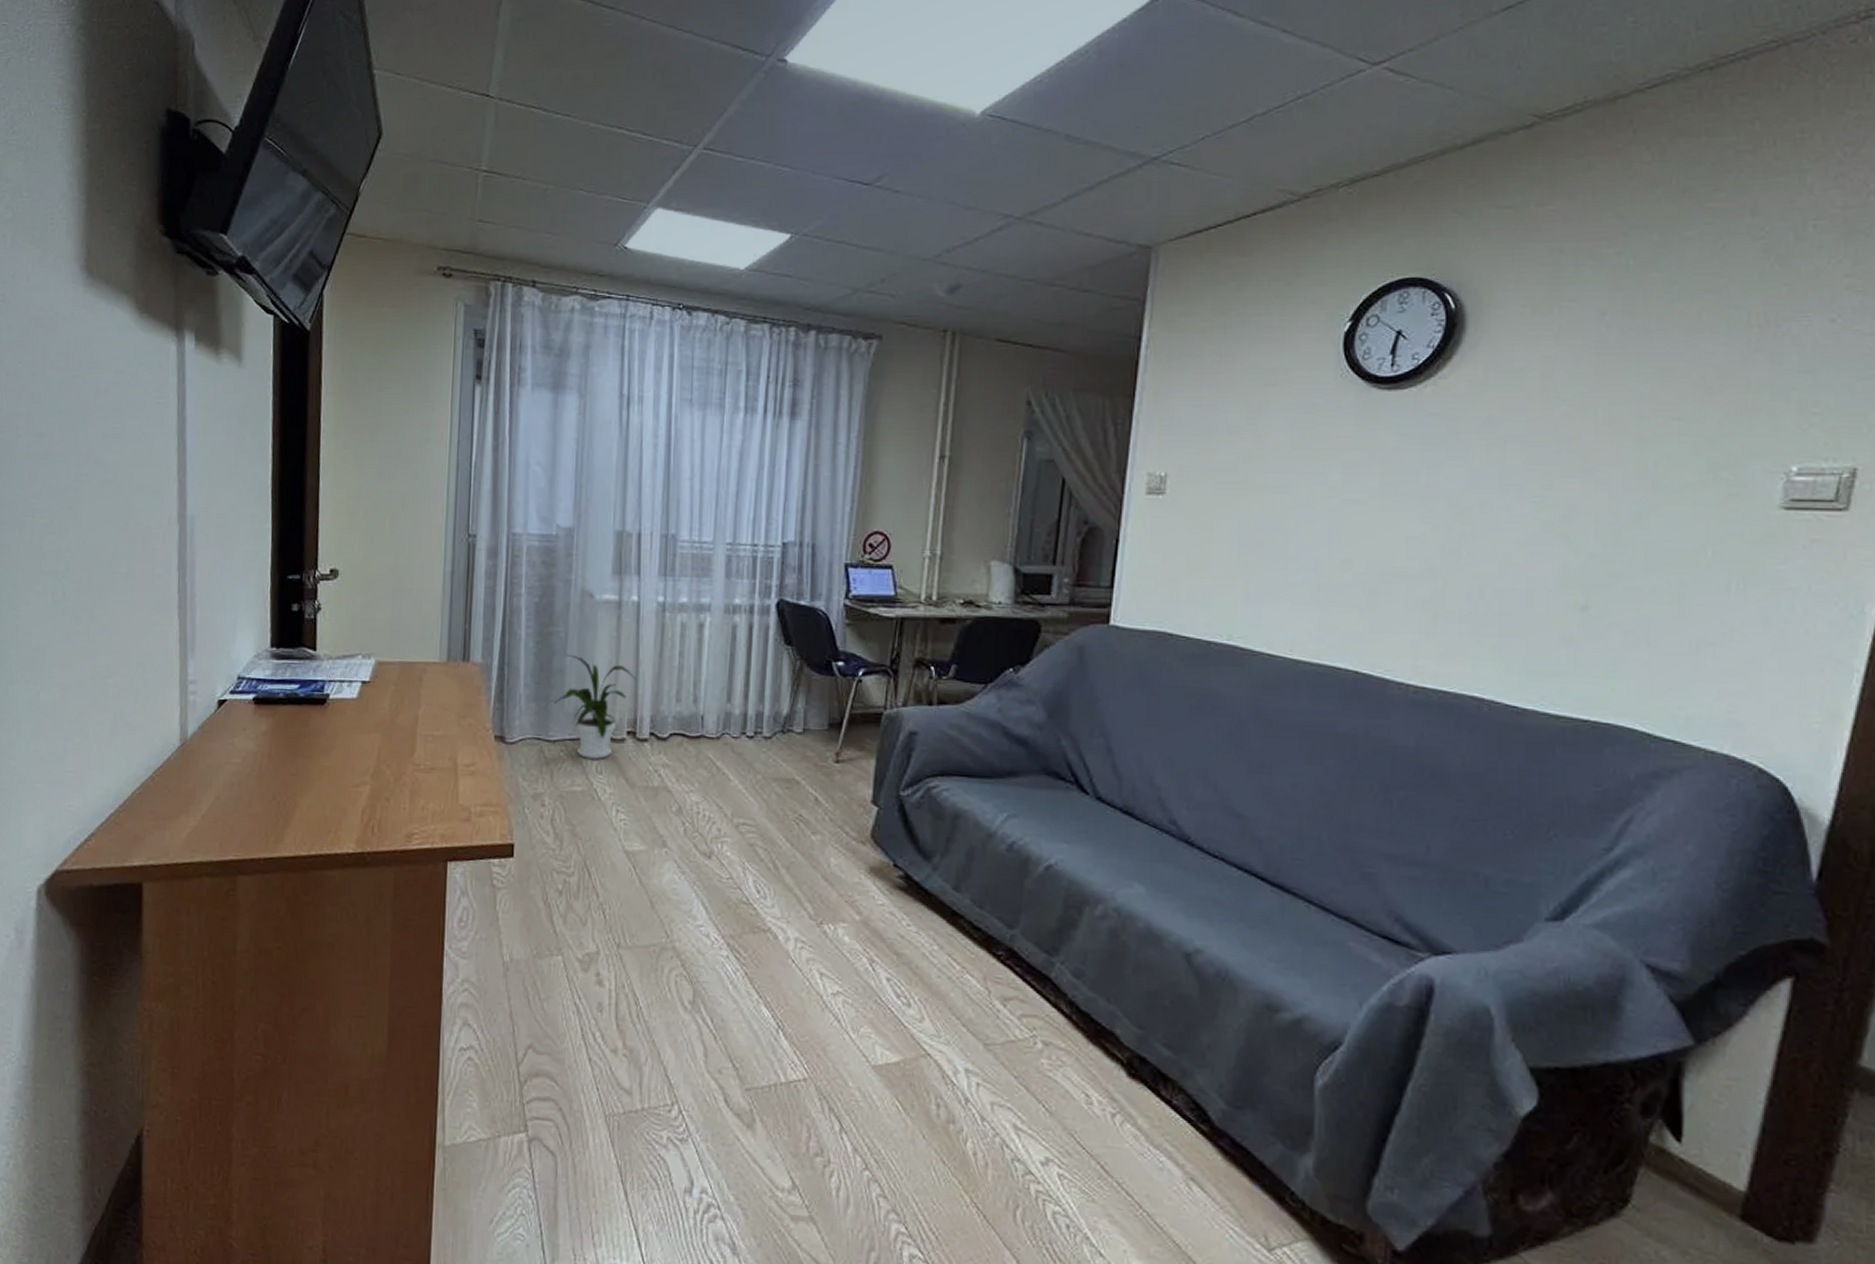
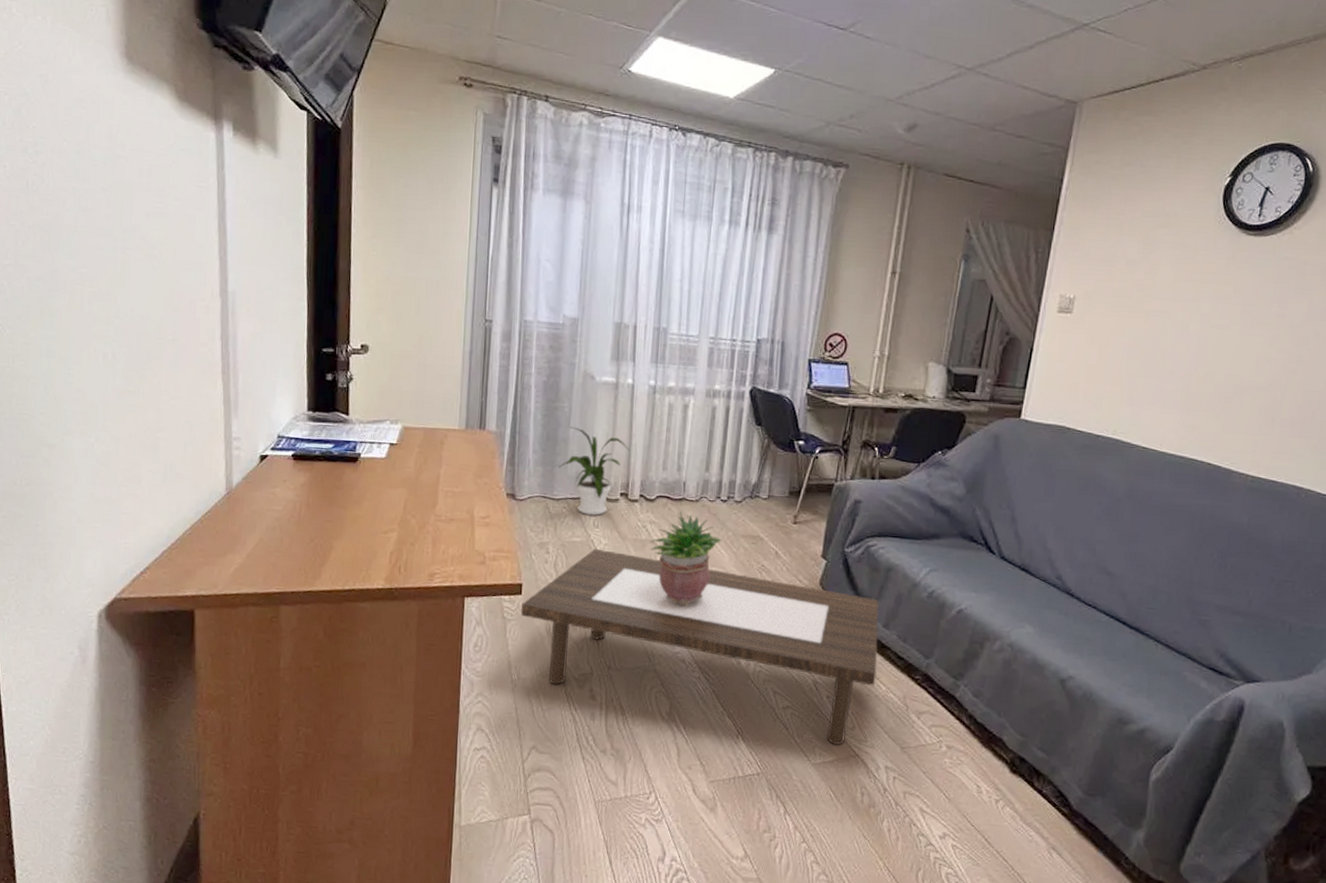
coffee table: none [513,798,948,1041] -> present [521,548,879,745]
potted plant: none [663,752,750,869] -> present [650,512,722,608]

